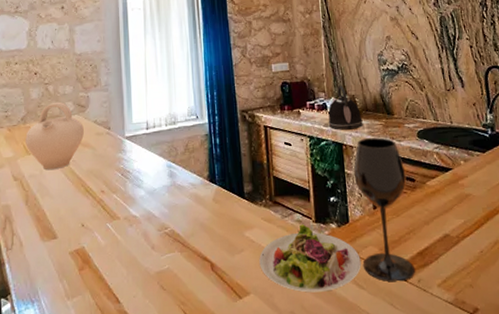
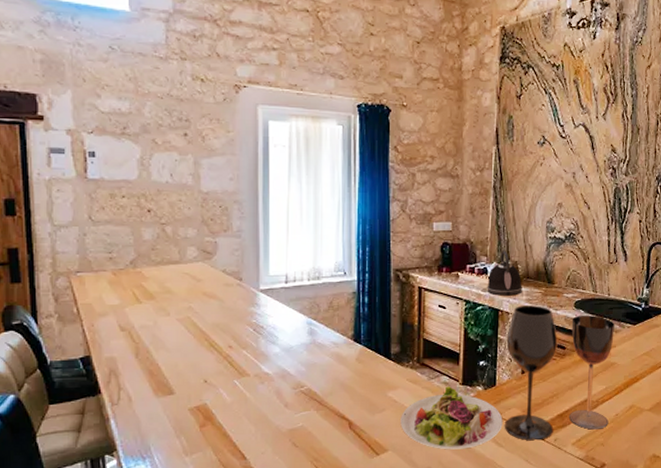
jug: present [26,101,84,170] -> none [136,245,209,322]
wineglass: none [417,144,474,269] -> present [569,315,615,430]

